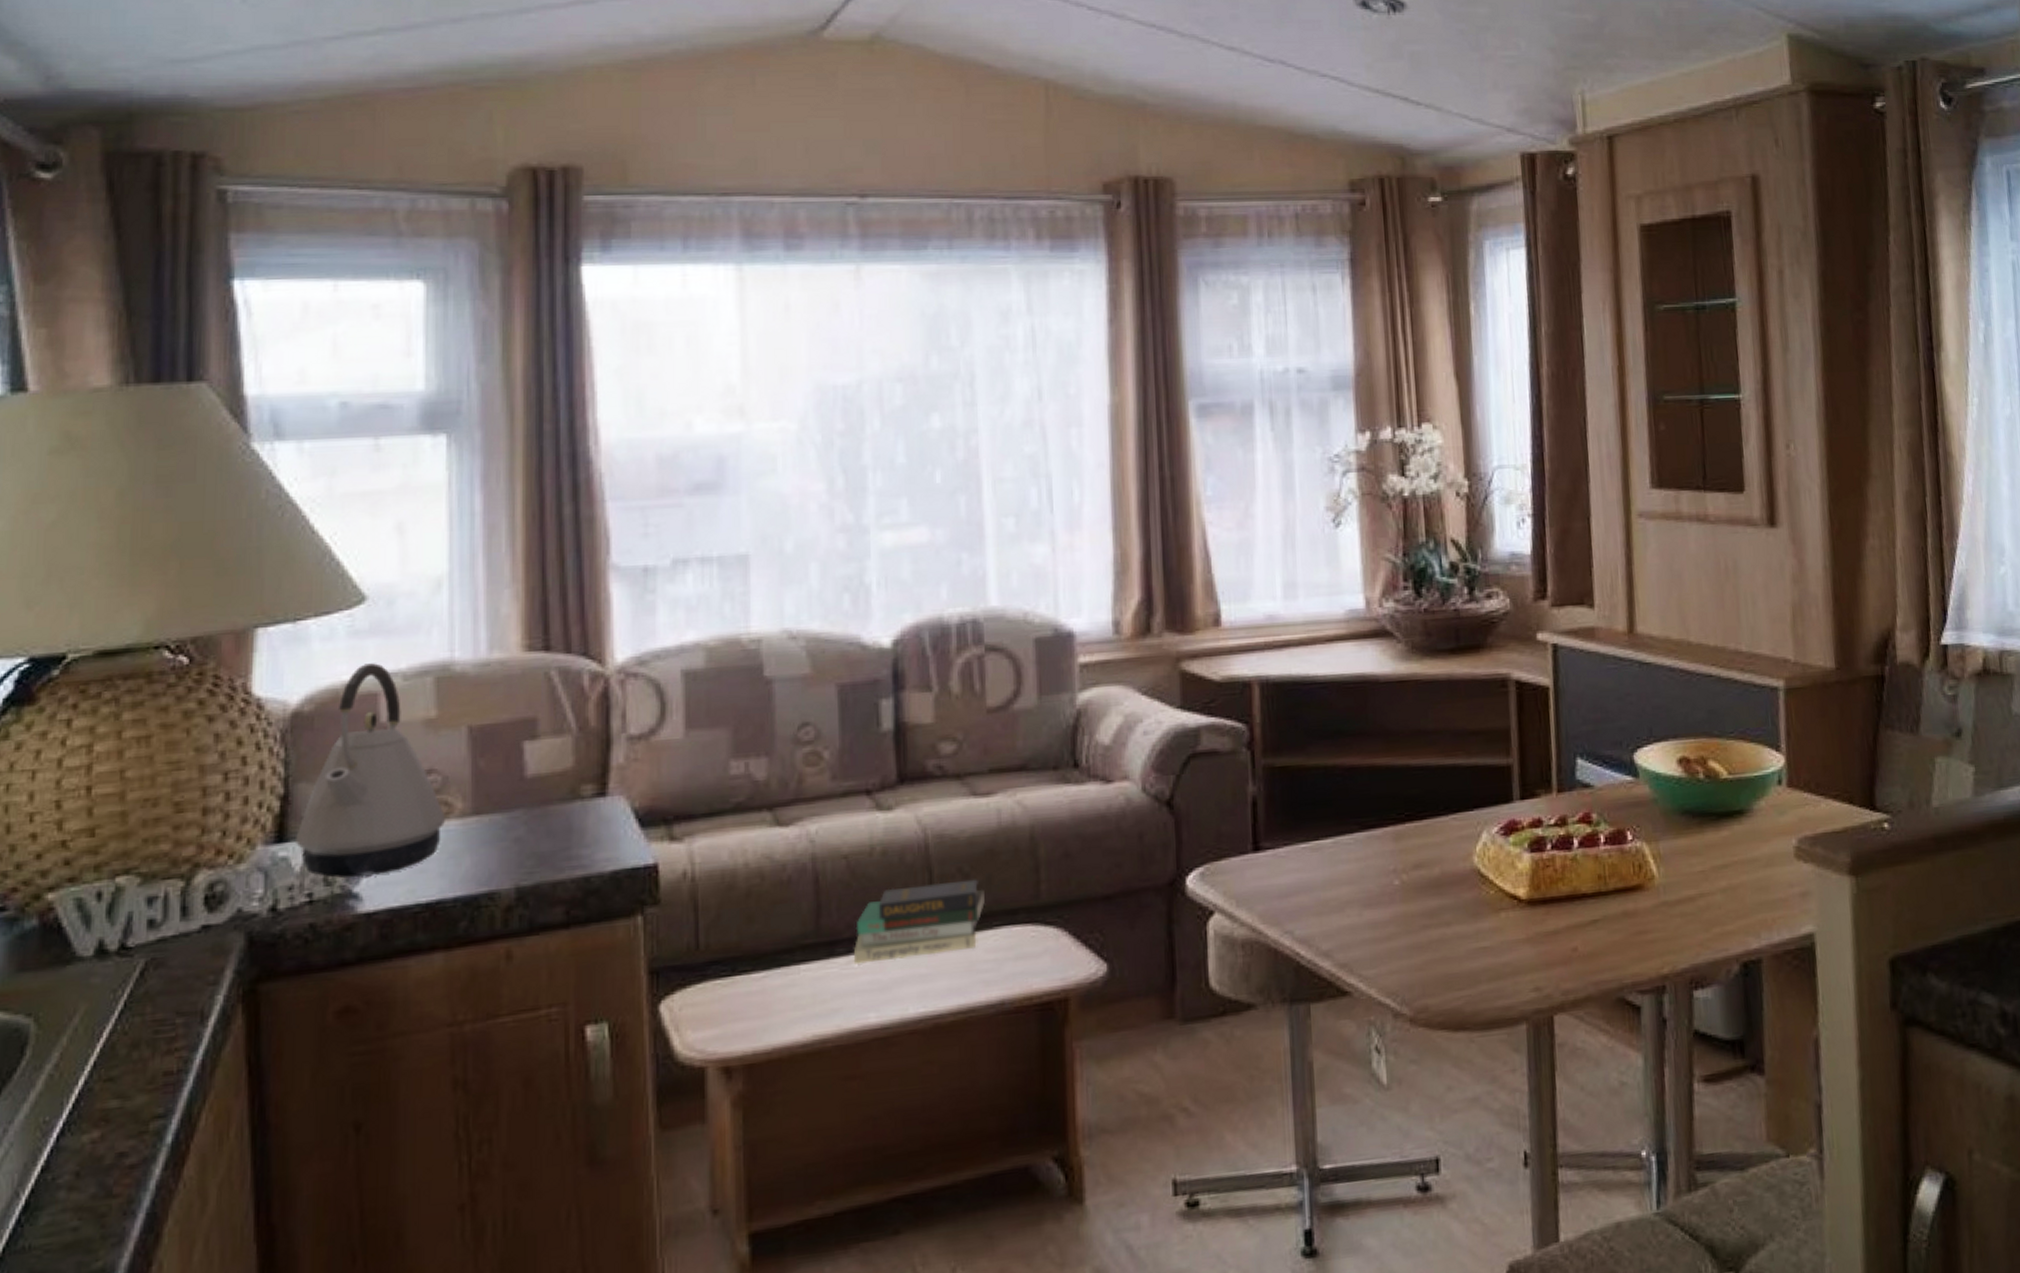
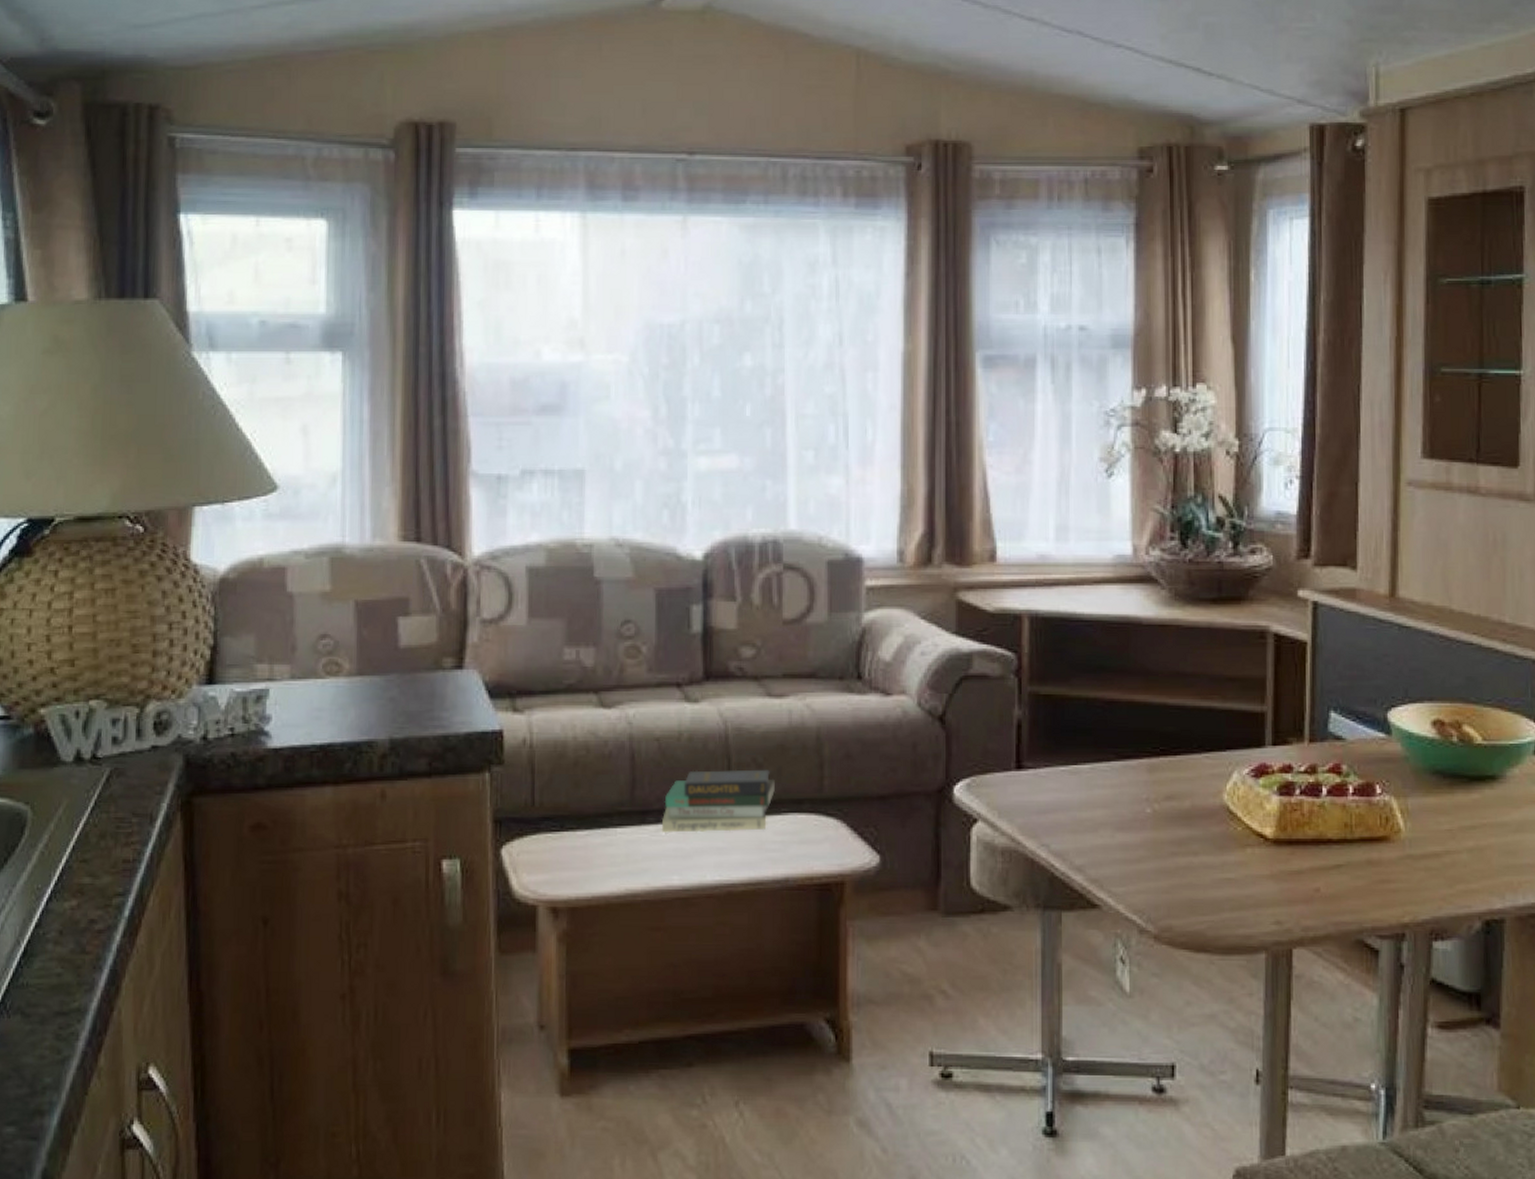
kettle: present [296,663,445,879] -> none [222,542,336,719]

